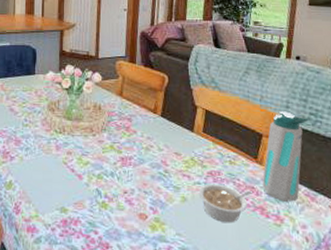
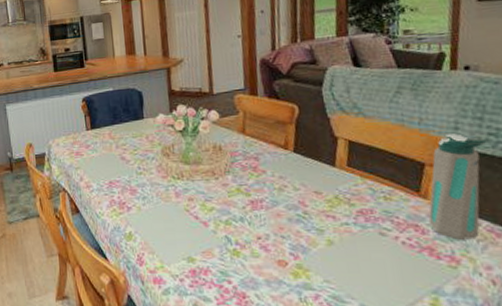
legume: present [198,184,252,223] -> none [347,223,417,267]

